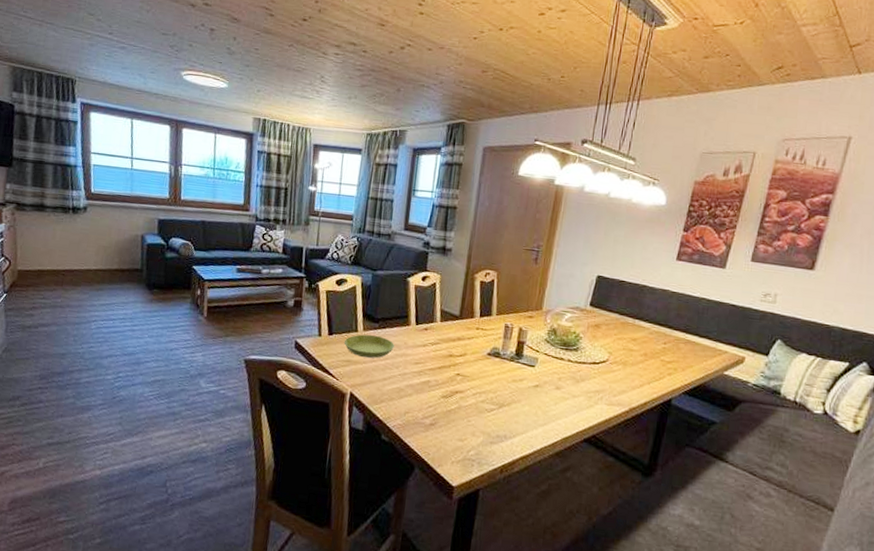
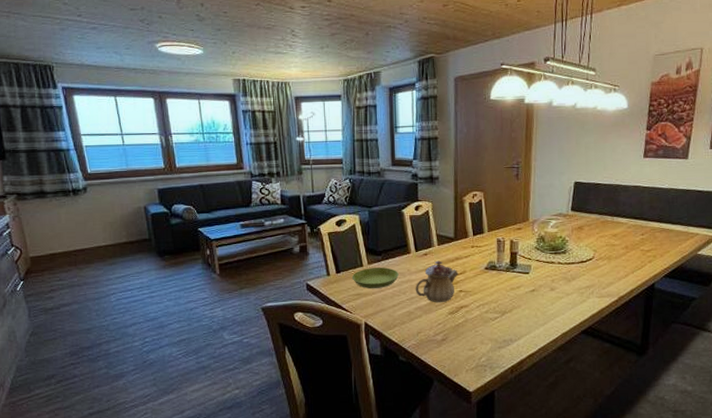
teapot: none [409,337,458,384] -> present [415,260,458,302]

